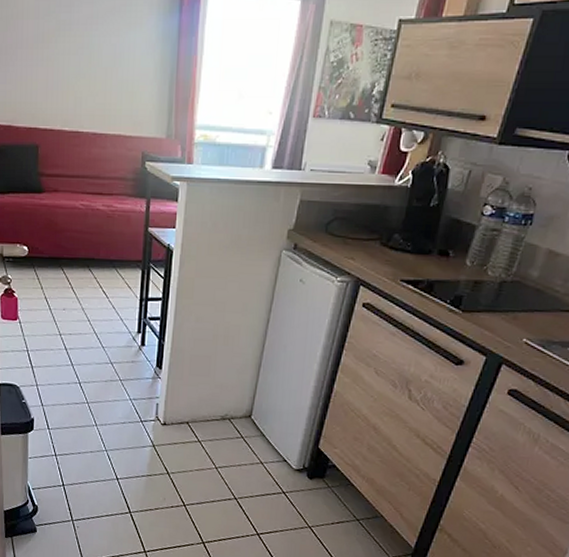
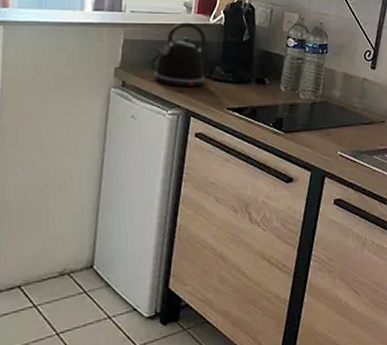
kettle: none [327,183,389,255] -> present [155,22,206,87]

